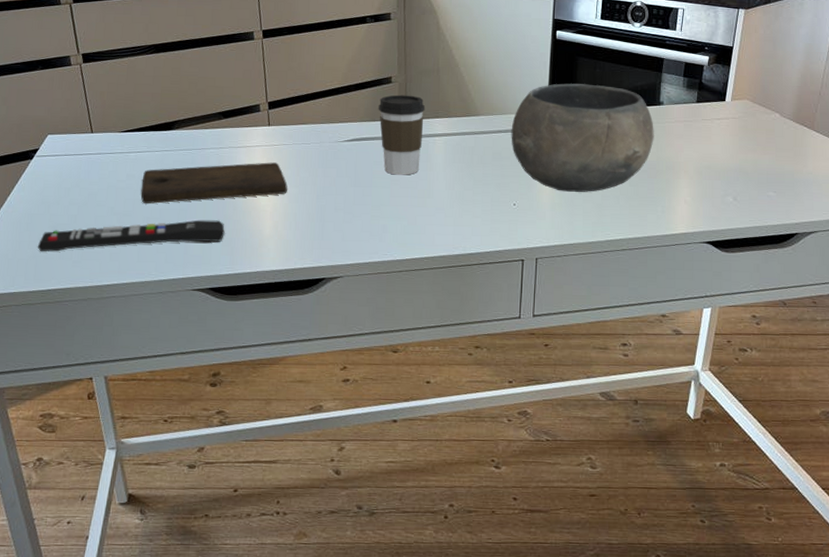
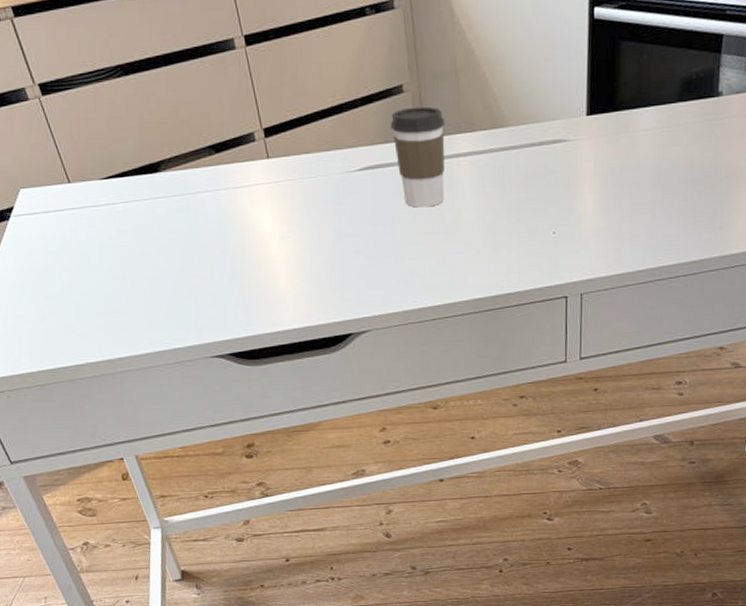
remote control: present [37,220,225,252] -> none [36,276,237,327]
cutting board: present [140,162,288,204] -> none [135,203,299,264]
bowl: present [511,83,654,192] -> none [546,75,712,213]

